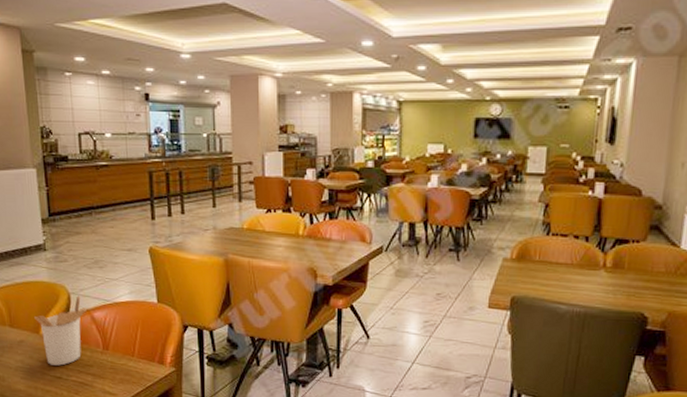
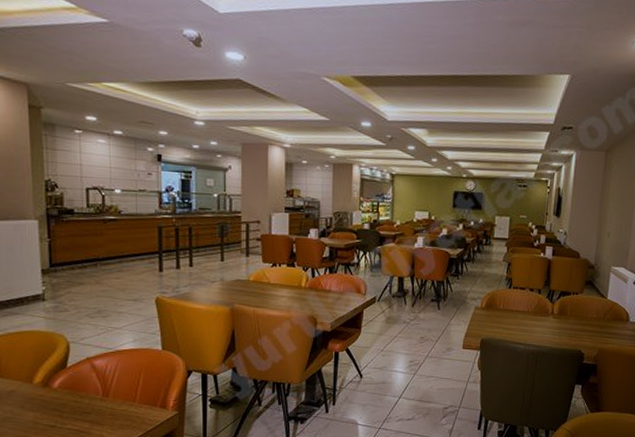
utensil holder: present [34,295,87,366] -> none [28,344,87,414]

